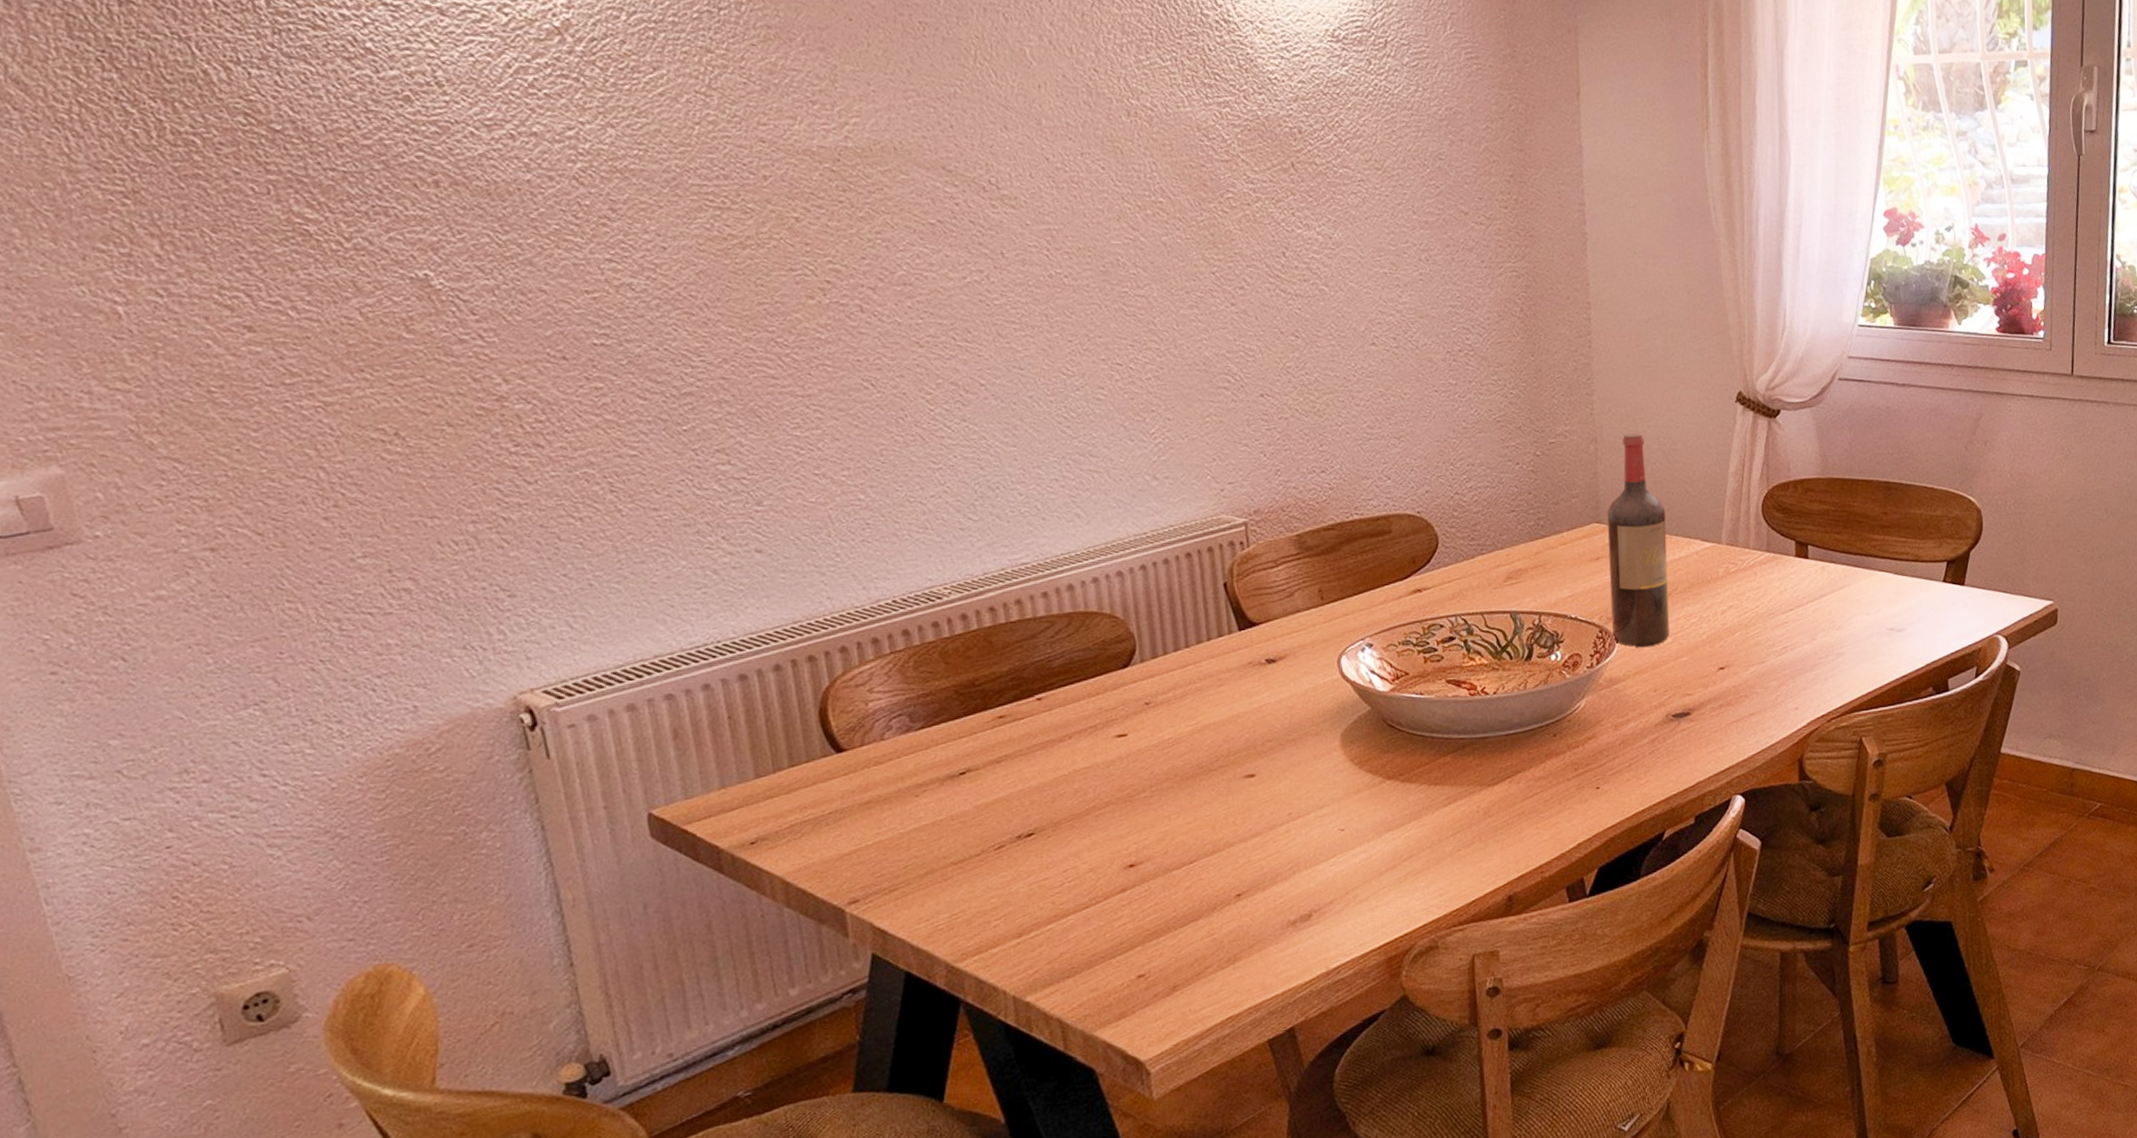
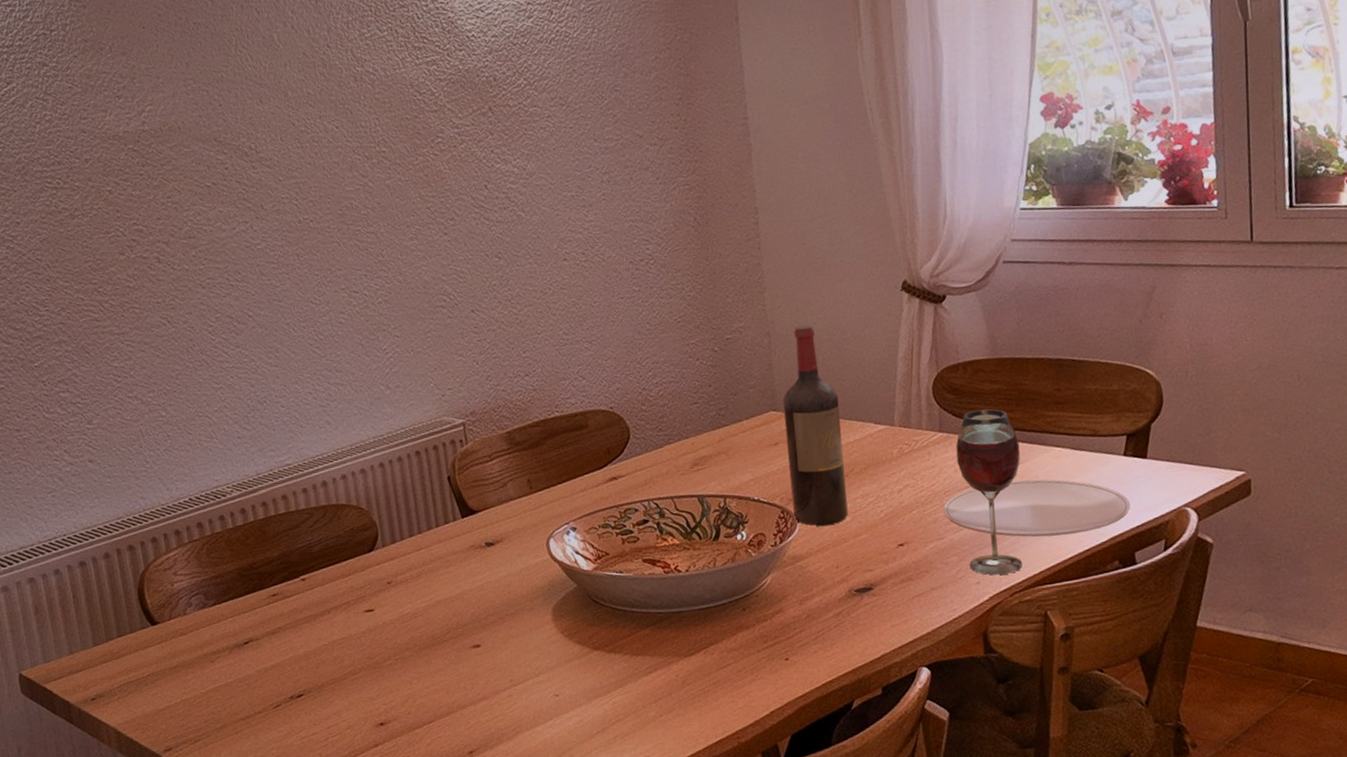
plate: none [1766,604,1946,663] -> present [943,479,1130,537]
wineglass: none [1781,530,1845,701] -> present [955,409,1023,575]

